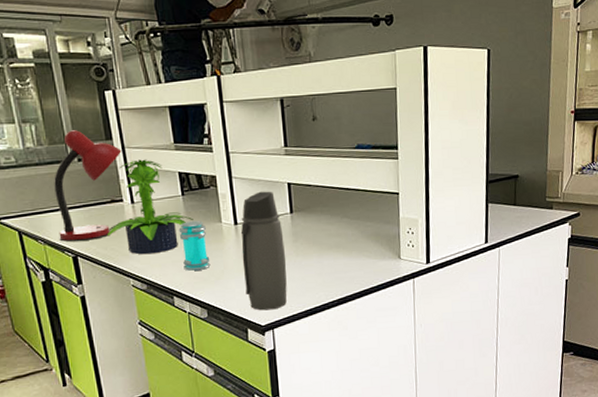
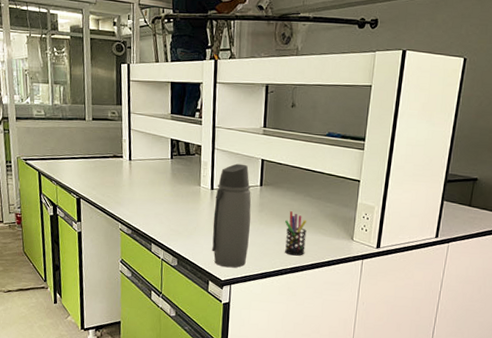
desk lamp: present [54,130,122,242] -> none [69,94,128,187]
potted plant: present [107,159,193,255] -> none [106,124,177,205]
jar: present [178,221,211,271] -> none [163,181,187,225]
pen holder: none [324,237,351,286] -> present [285,211,307,256]

